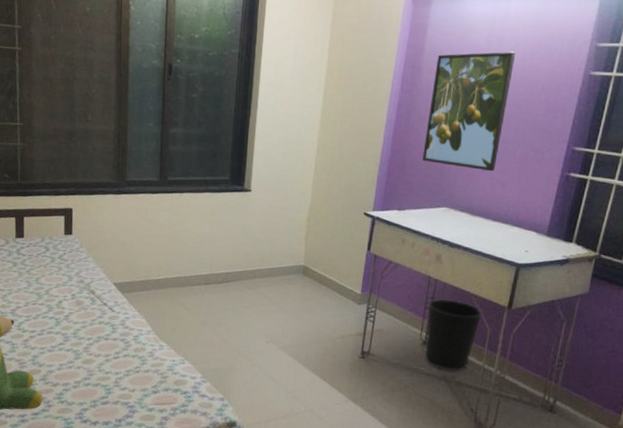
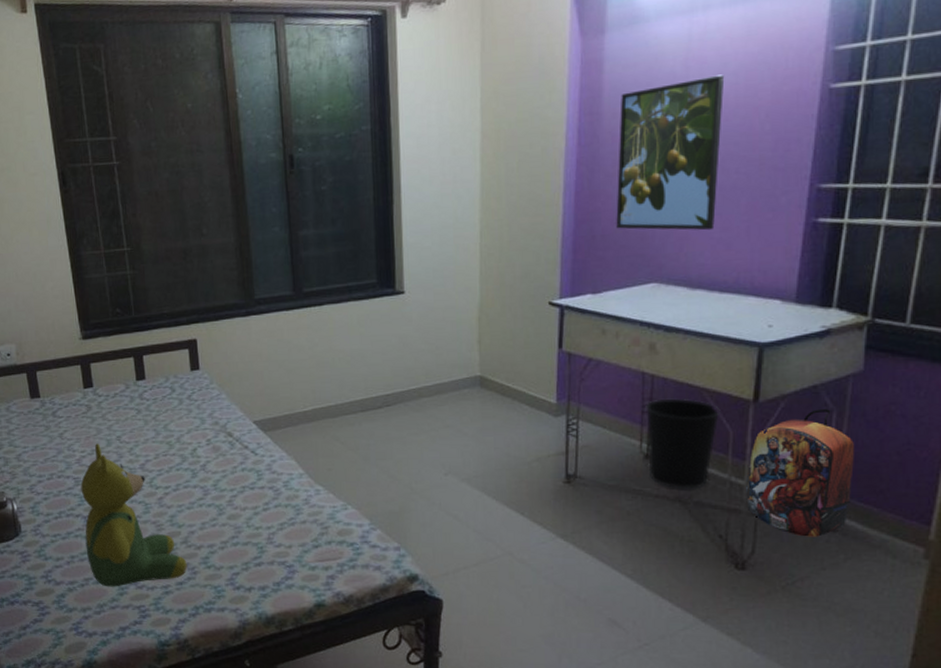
backpack: none [494,319,576,416] -> present [746,409,854,537]

